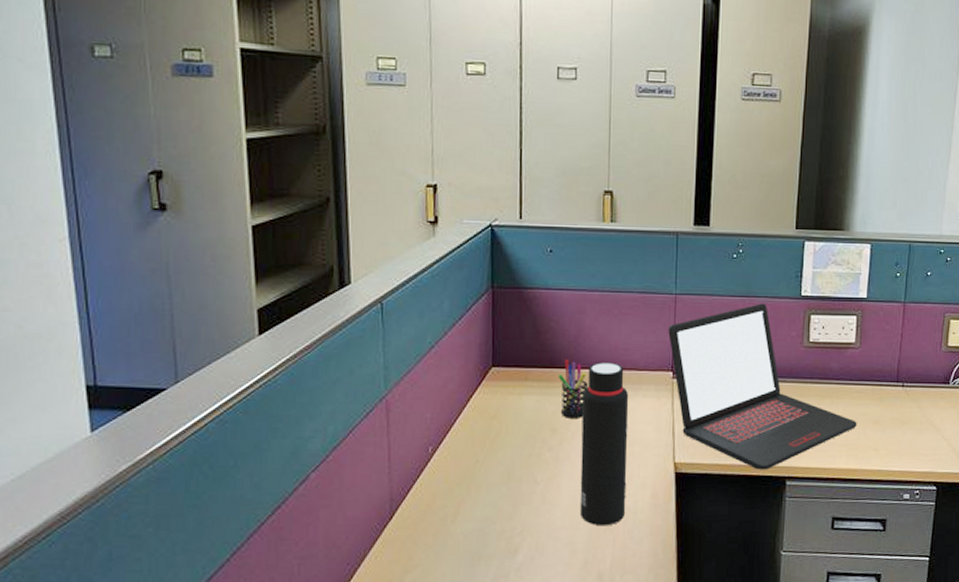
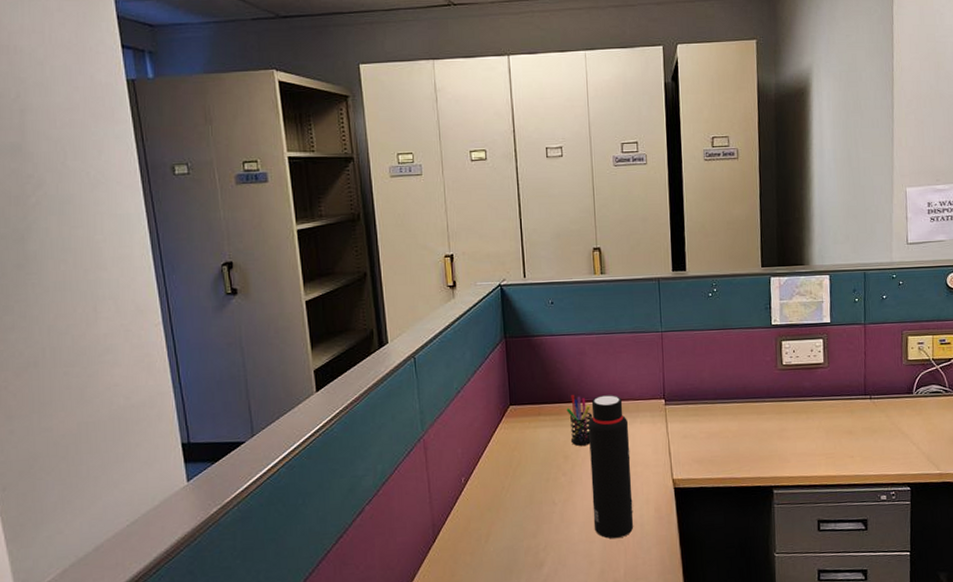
laptop: present [668,303,857,470] -> none [658,334,833,482]

